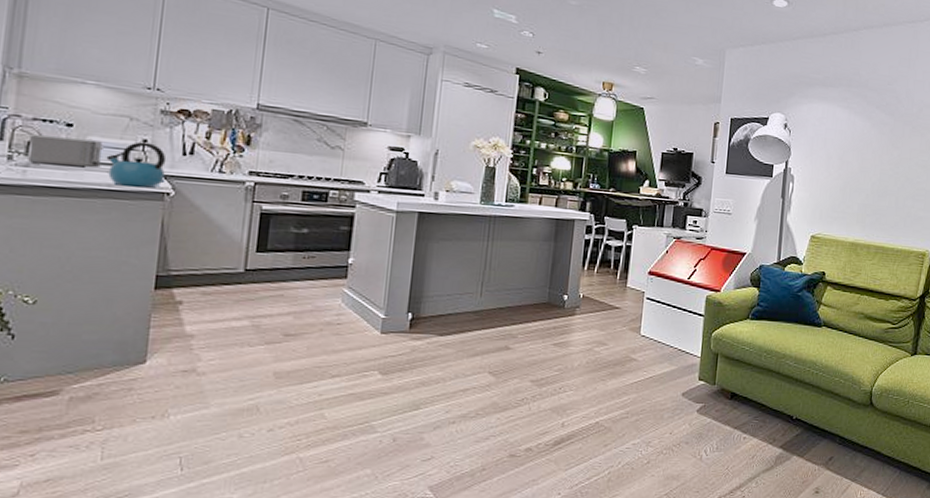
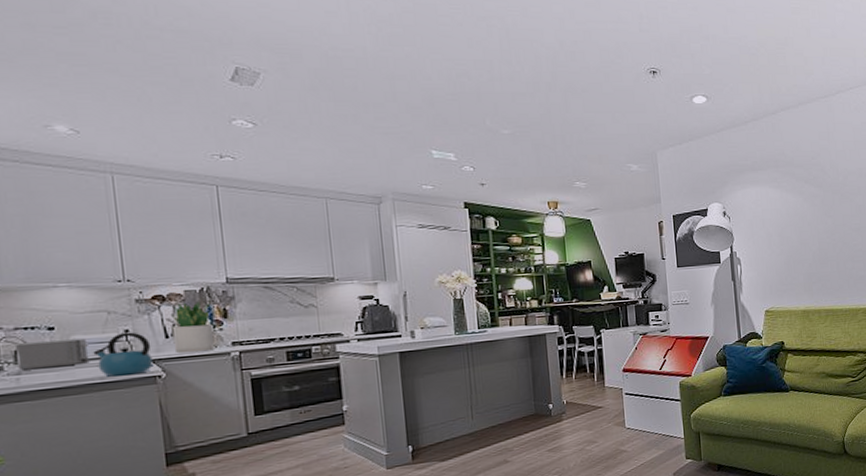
planter: none [189,121,237,177] -> present [170,300,215,354]

